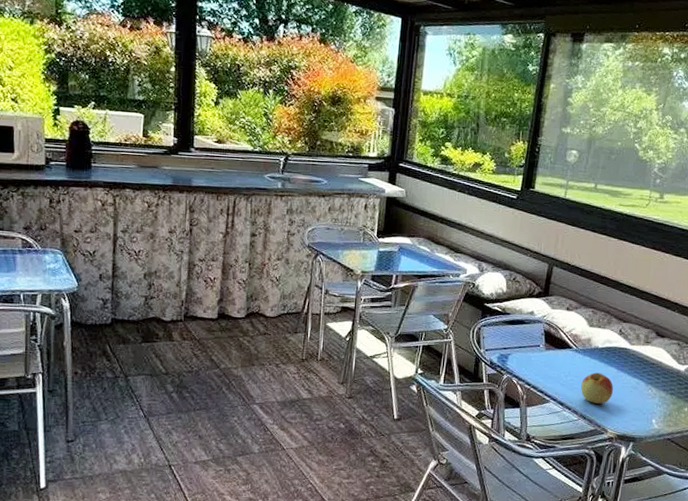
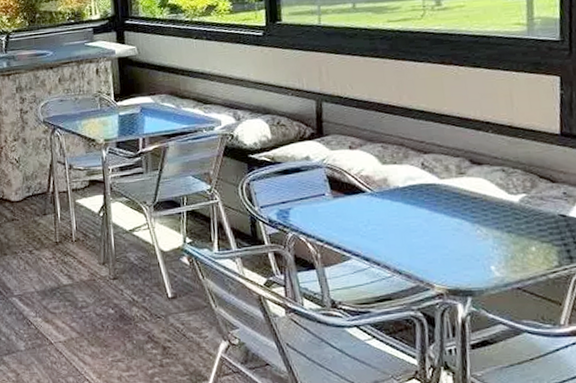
apple: present [581,372,614,404] -> none [386,217,431,254]

